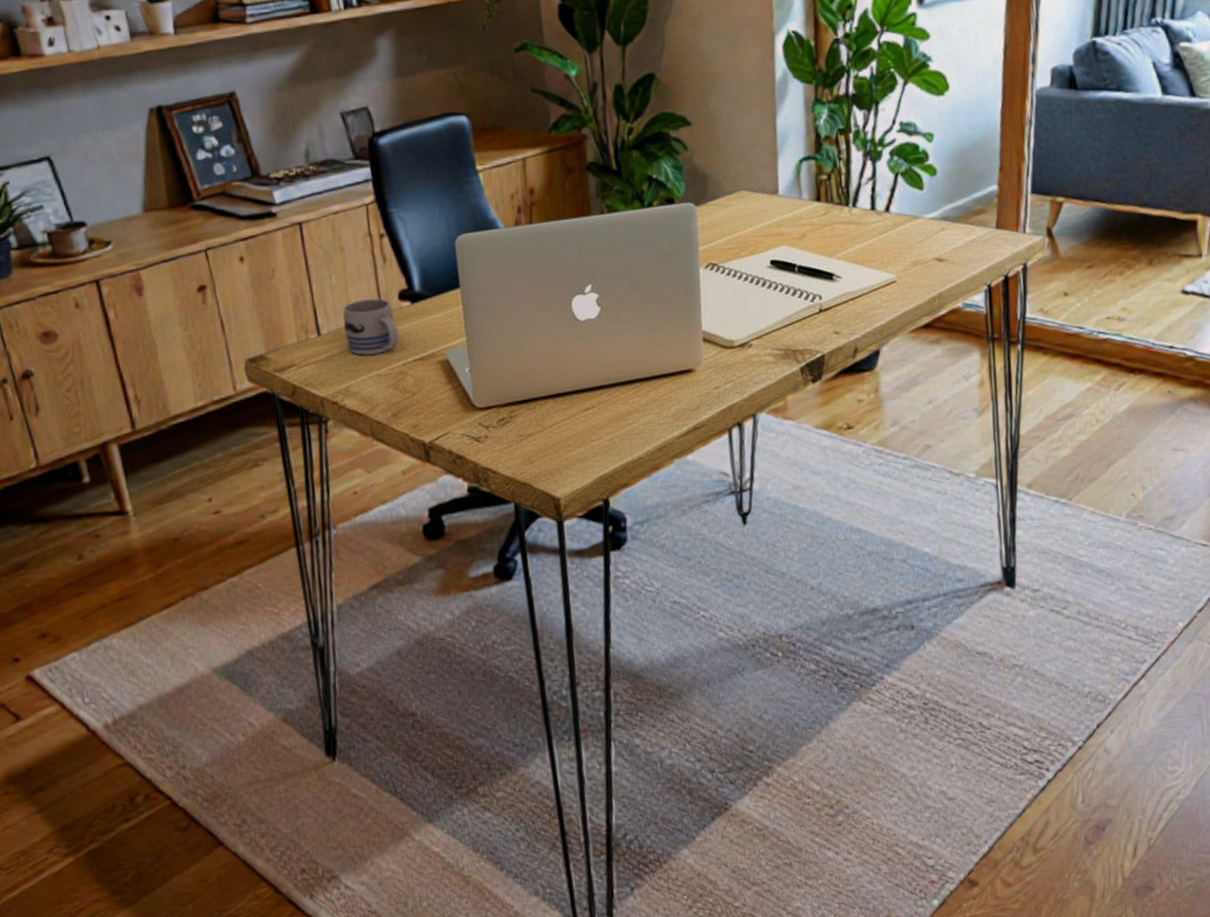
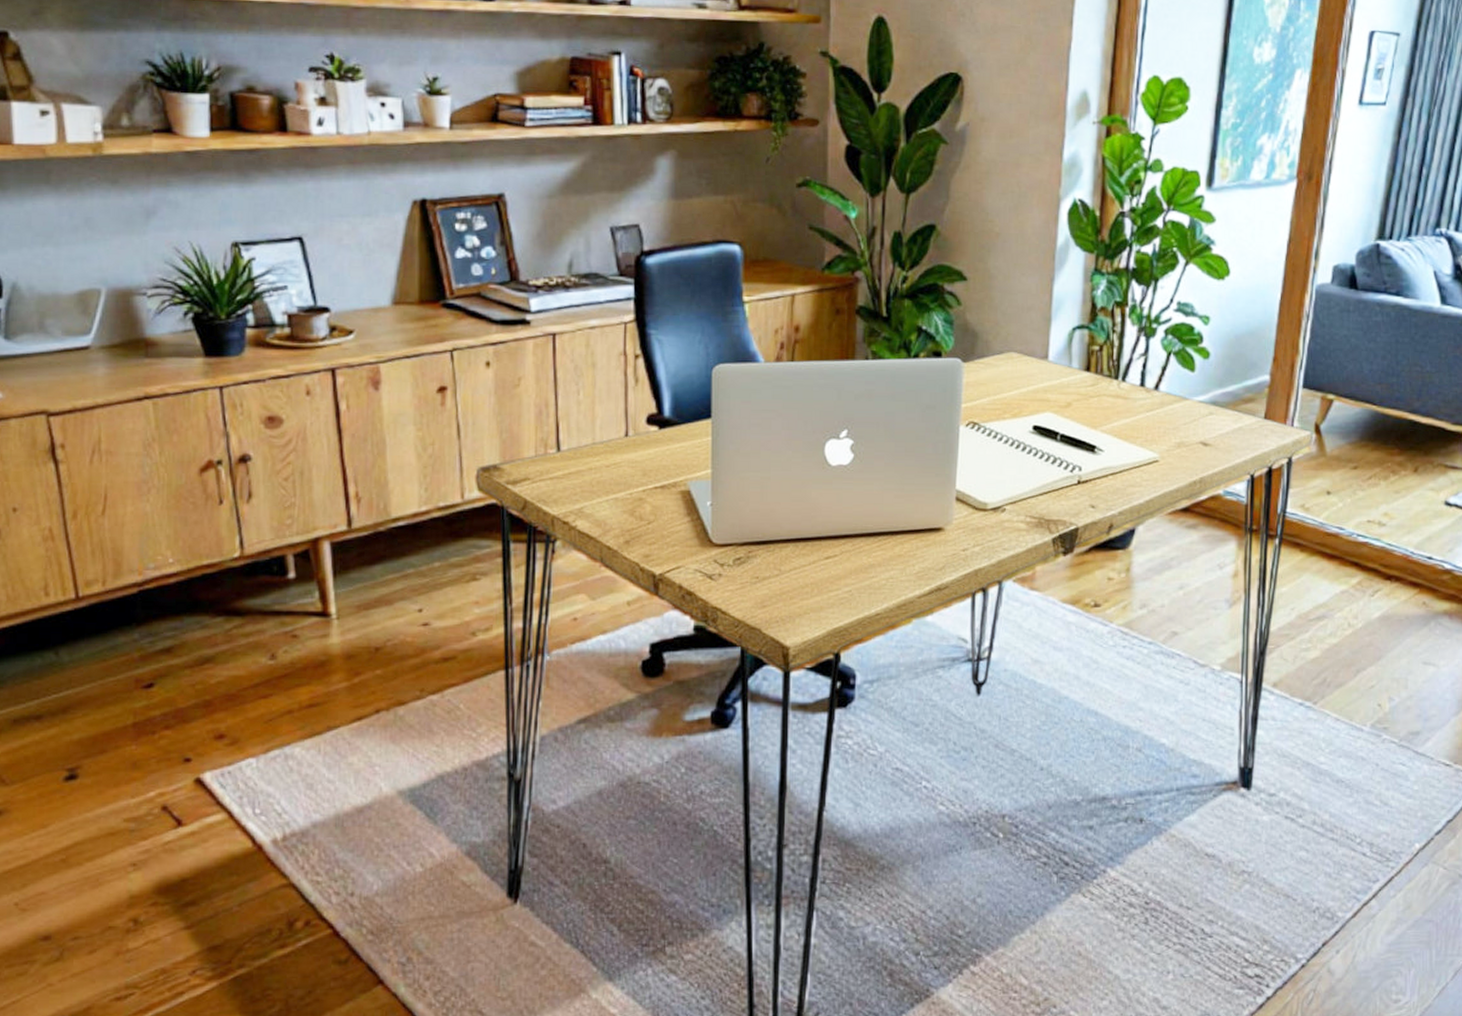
mug: present [343,298,399,355] -> none [586,420,642,477]

